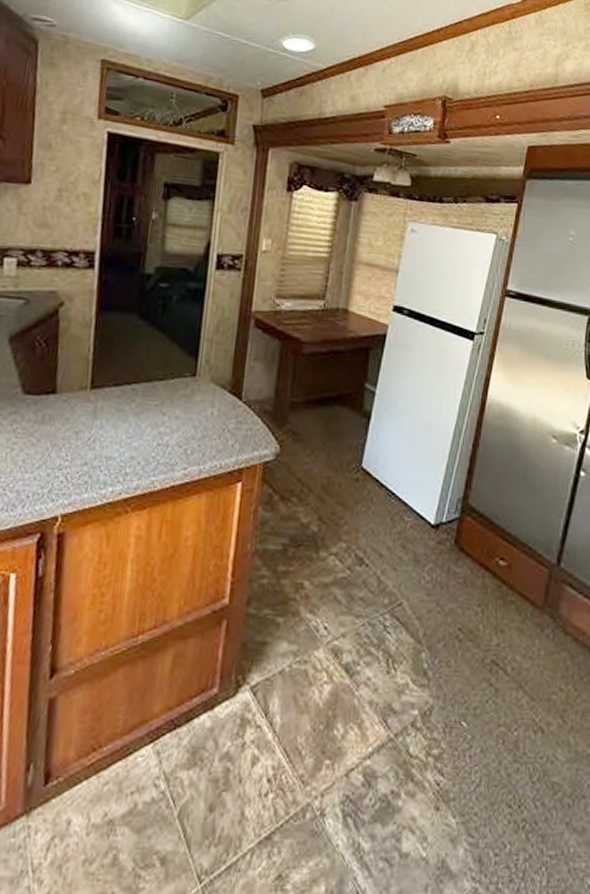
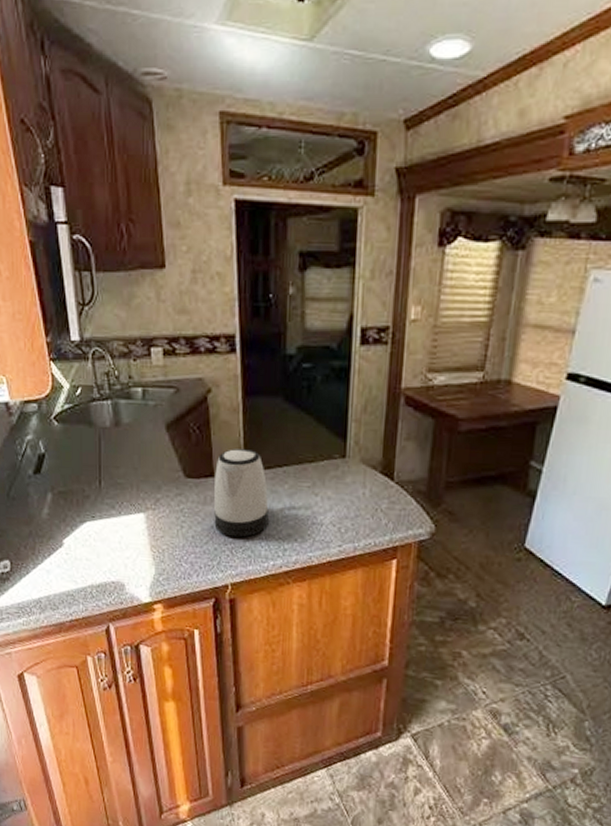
kettle: none [50,363,114,461] -> present [214,448,269,538]

